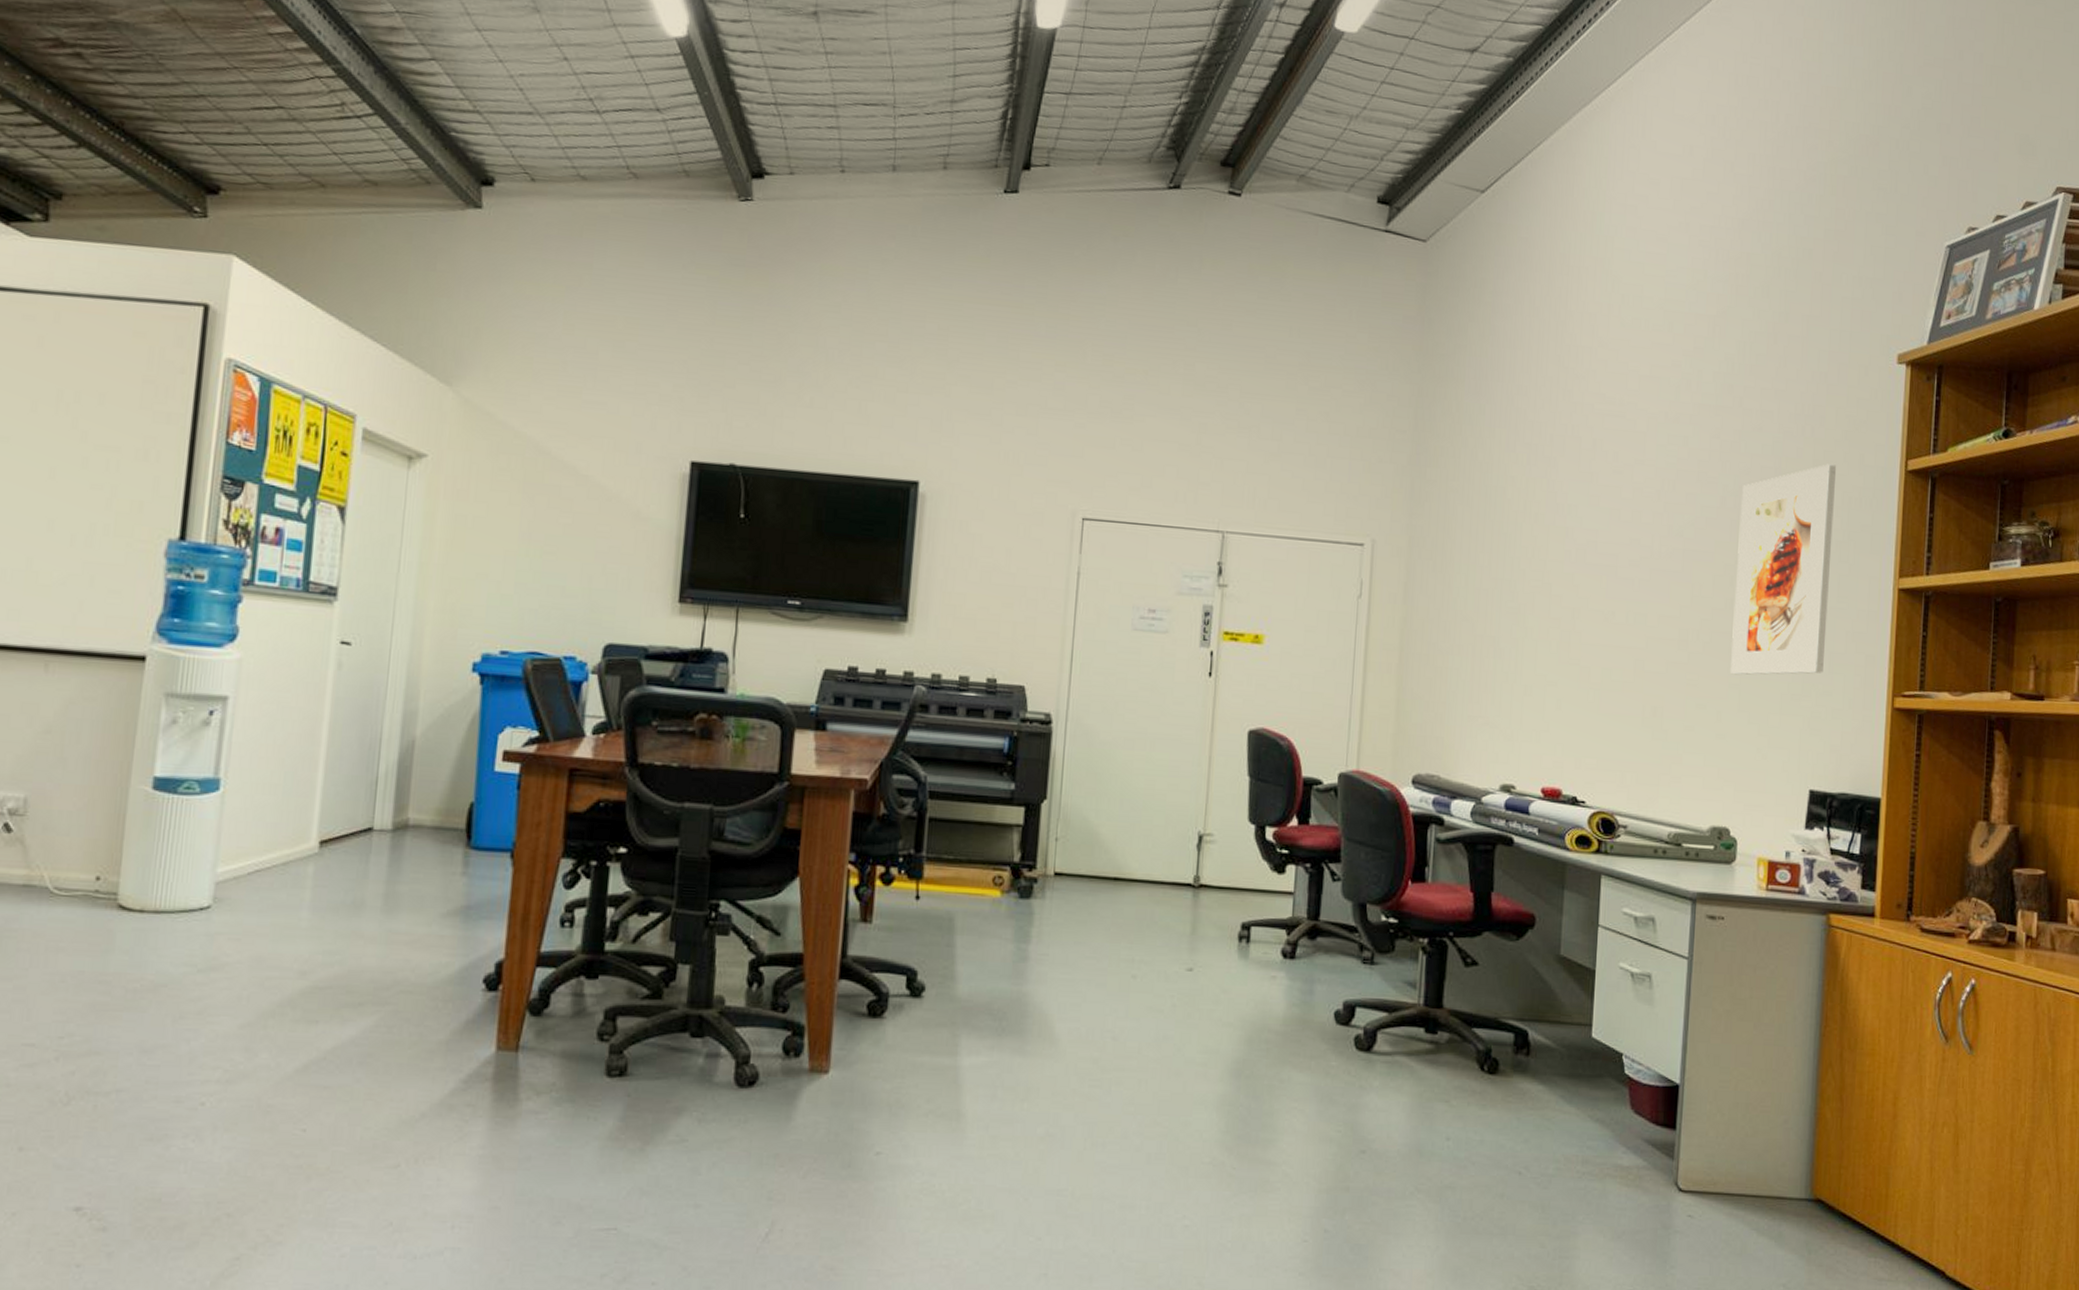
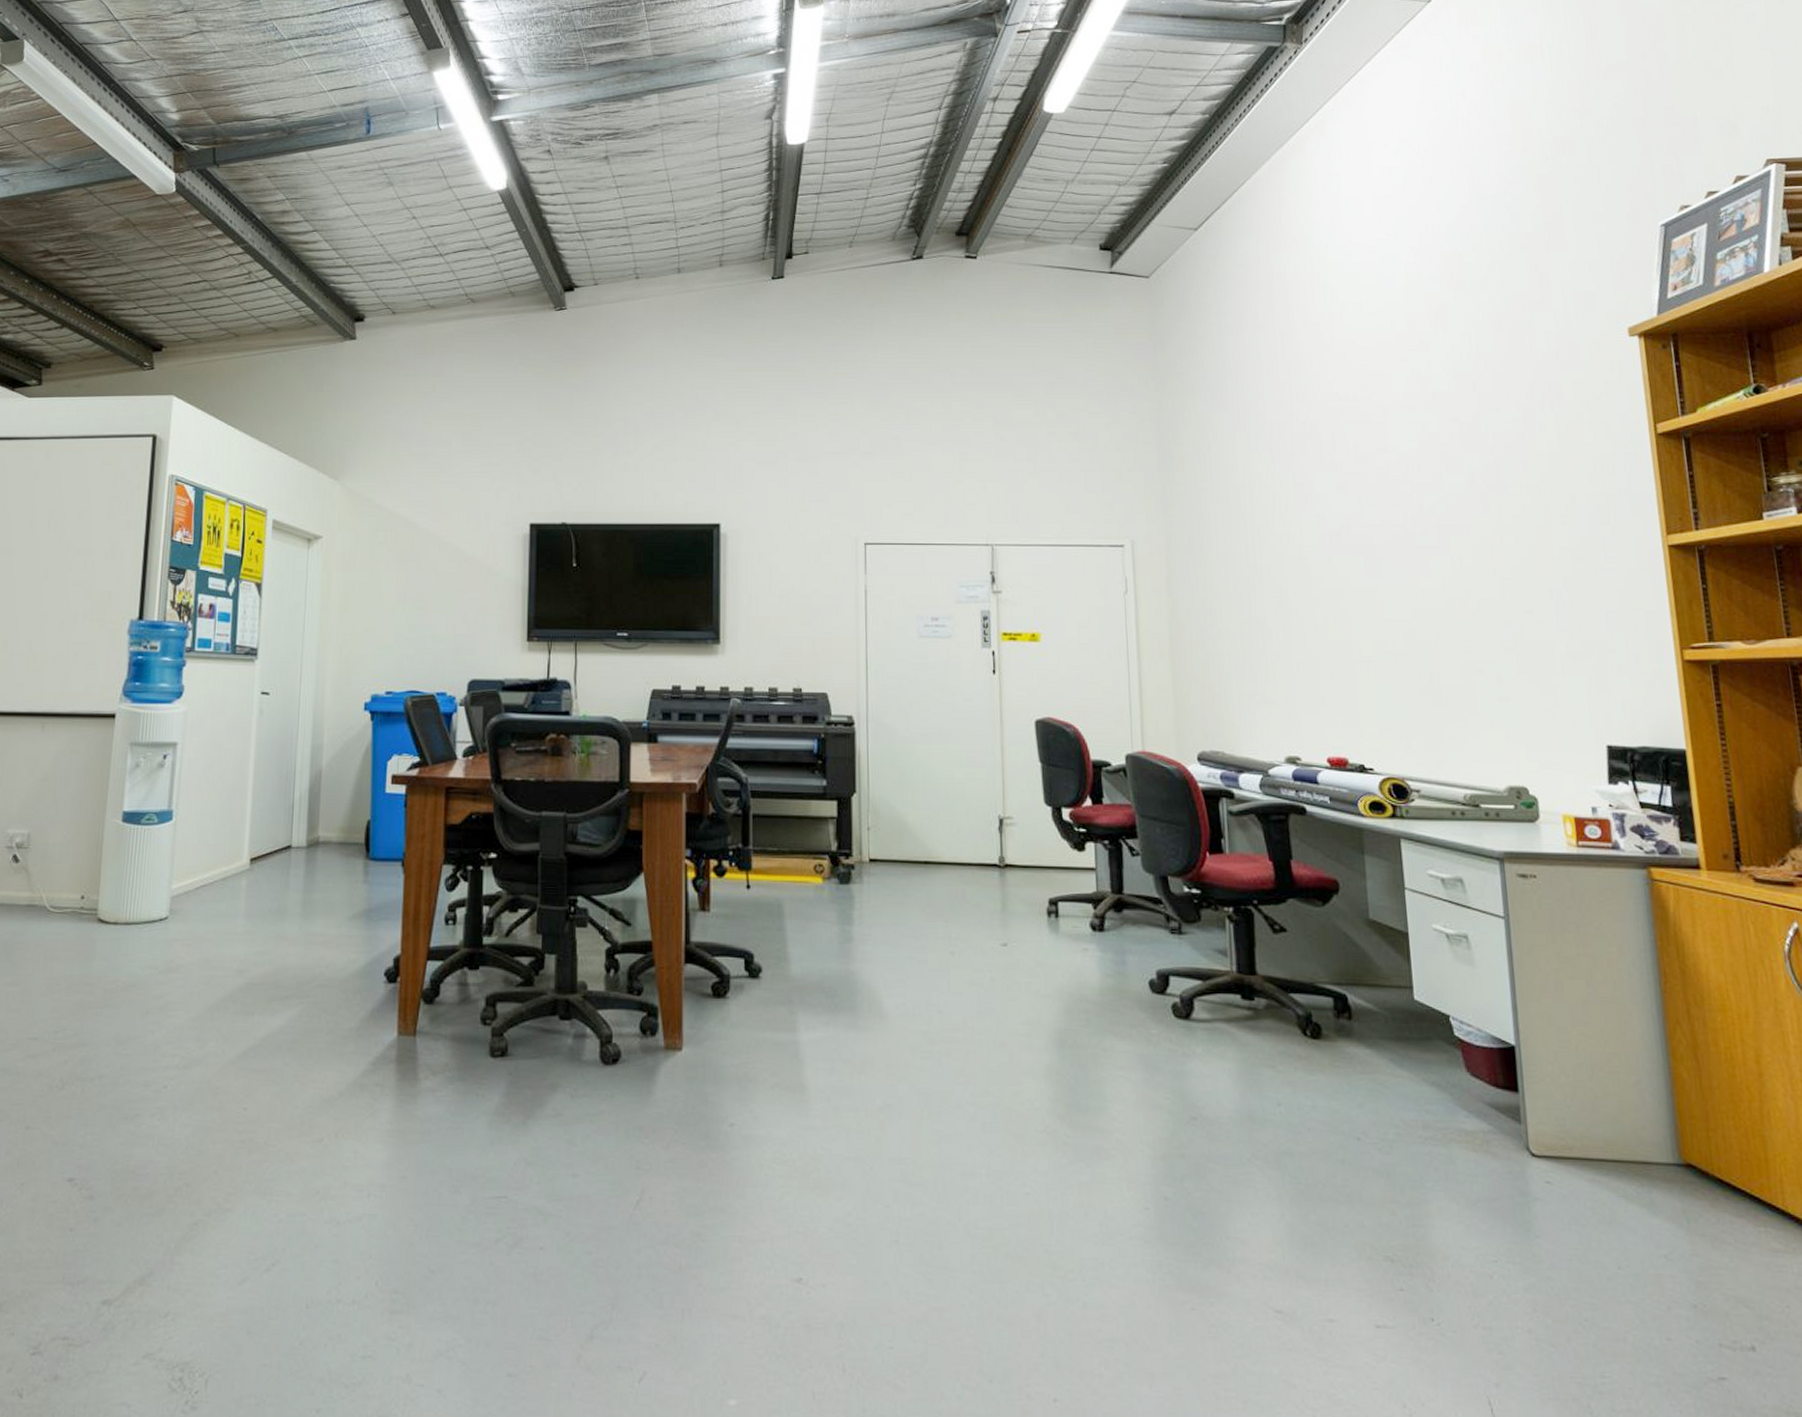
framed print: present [1730,464,1837,675] -> none [1488,435,1602,639]

